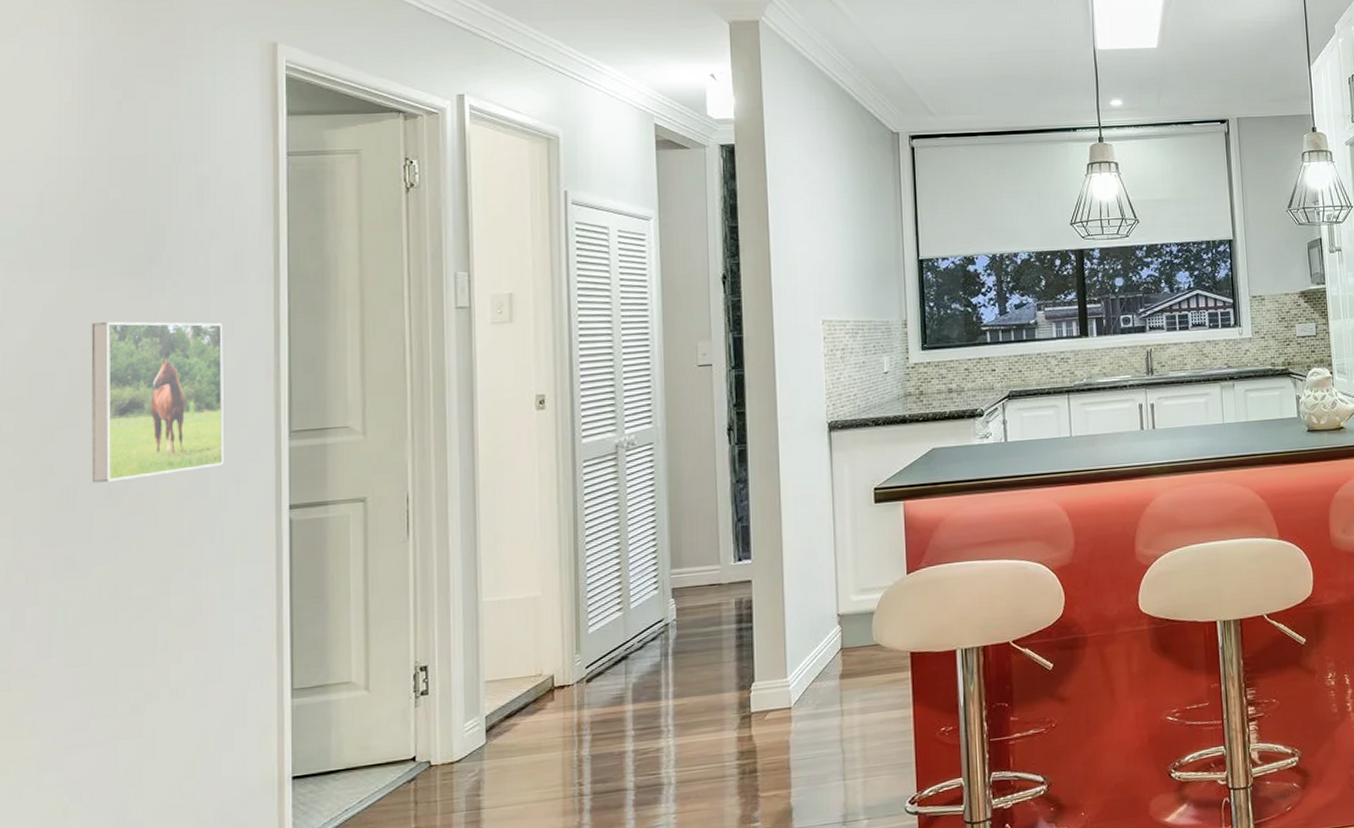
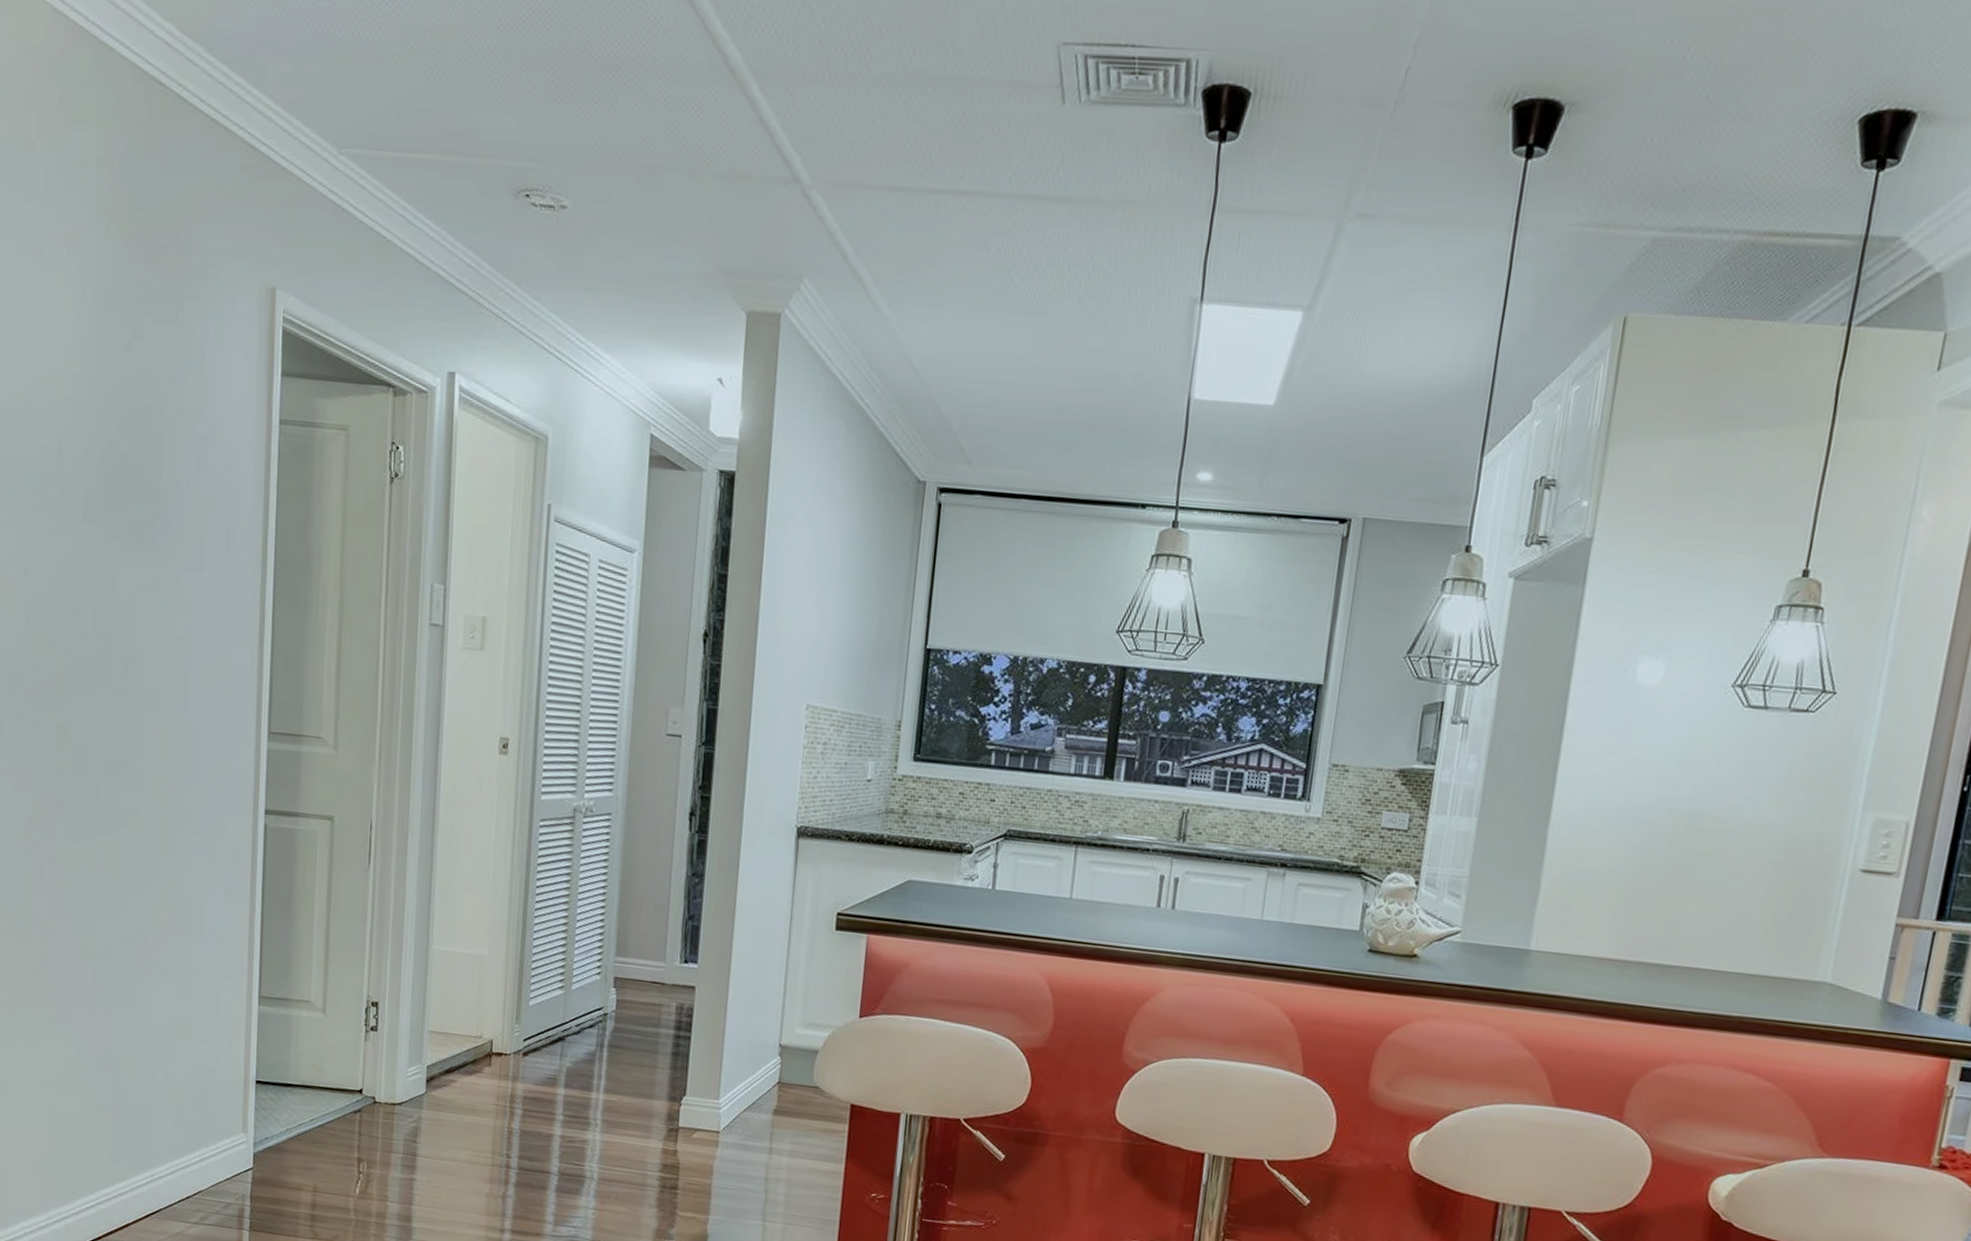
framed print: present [91,321,225,483] -> none [98,584,214,756]

